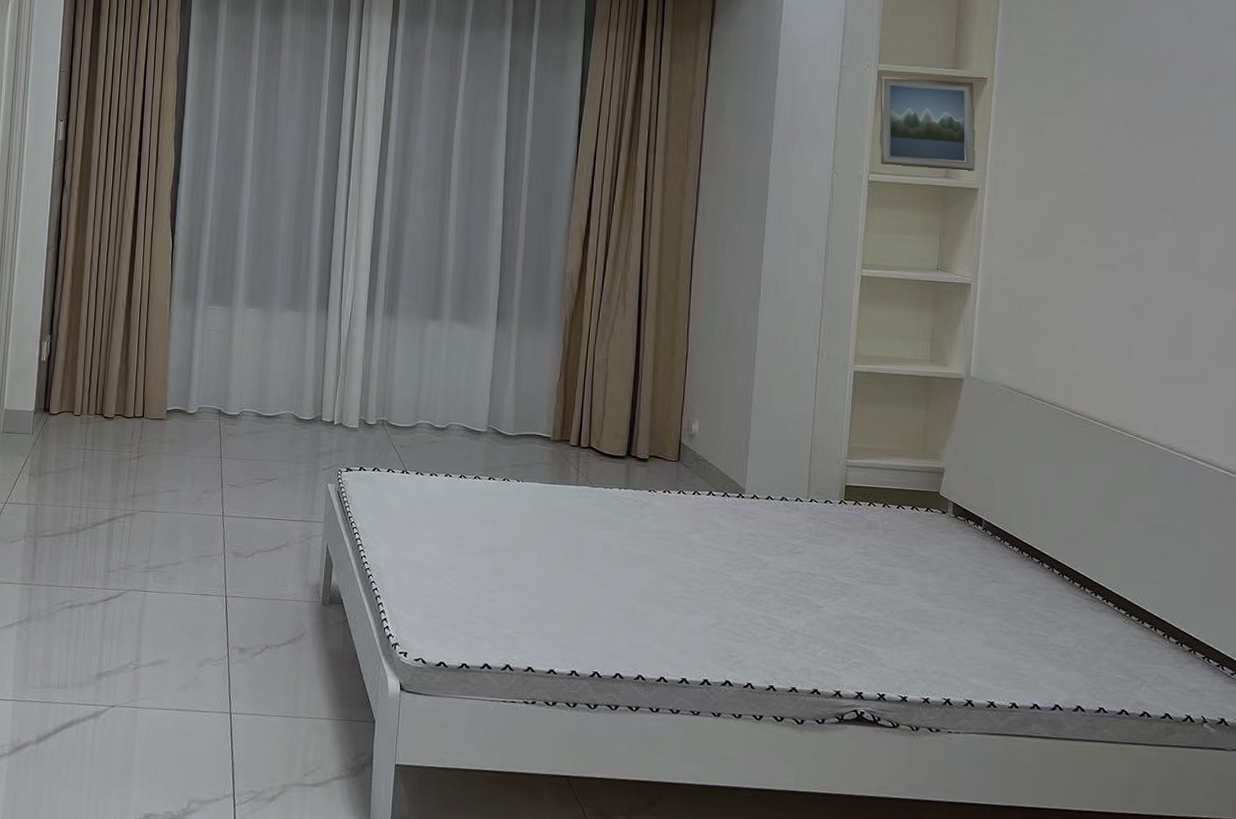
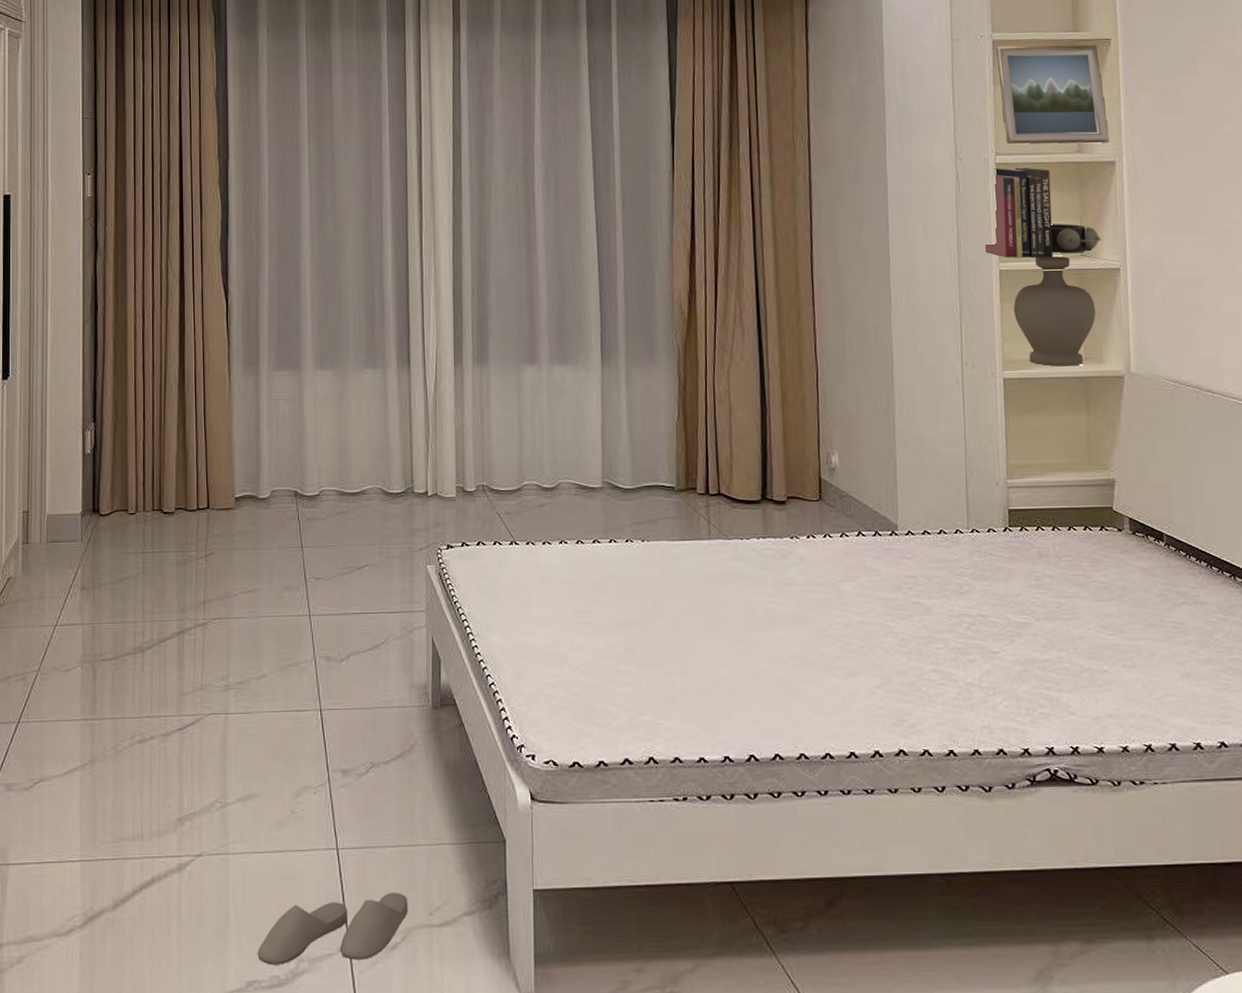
slippers: none [155,753,287,807] -> present [257,892,409,965]
books: none [851,185,917,269] -> present [985,167,1053,259]
decorative vase: none [870,267,945,366] -> present [1014,255,1096,366]
alarm clock: none [911,239,958,267] -> present [1050,224,1102,253]

